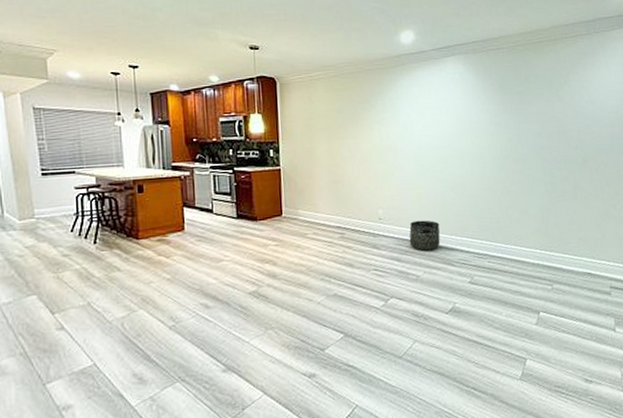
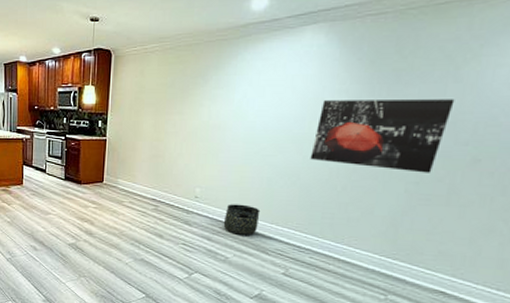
wall art: none [471,114,562,175] -> present [310,99,455,173]

